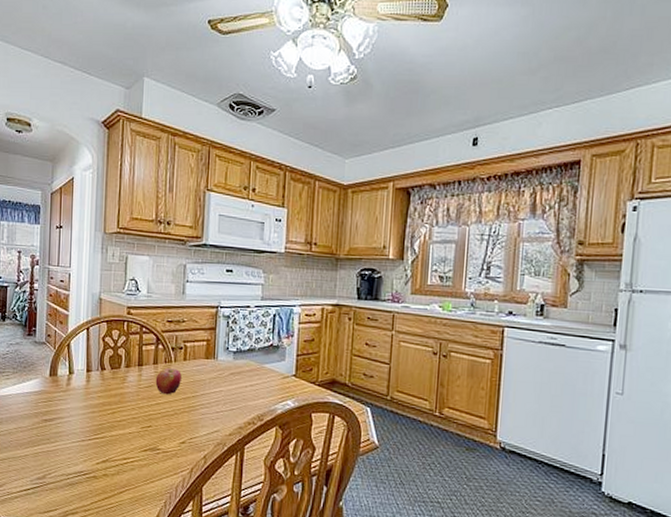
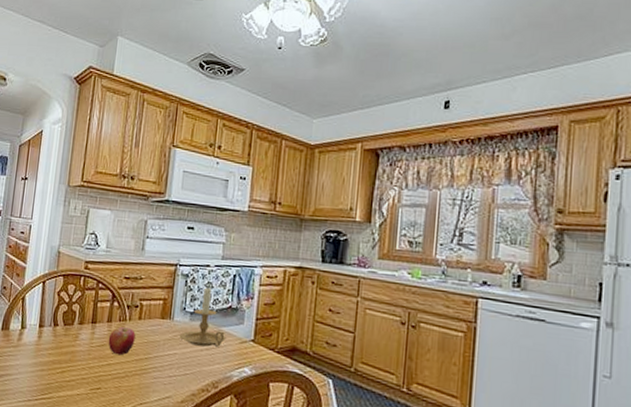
candle holder: none [223,326,269,383] -> present [179,286,226,347]

